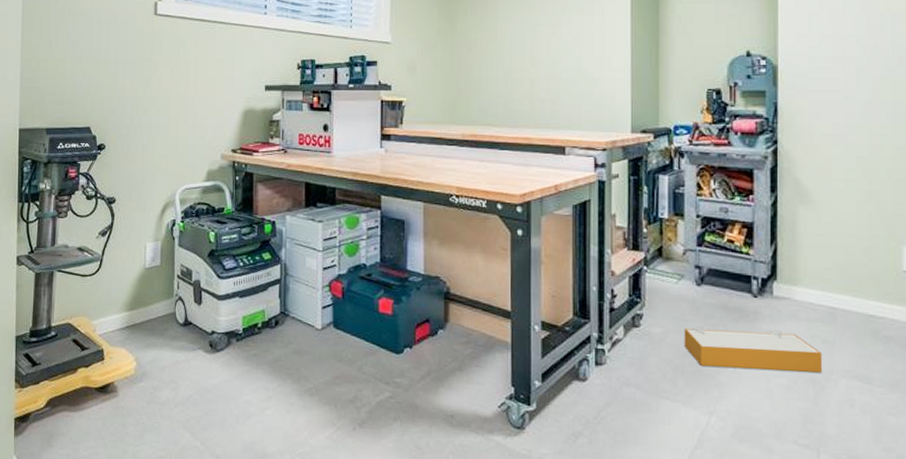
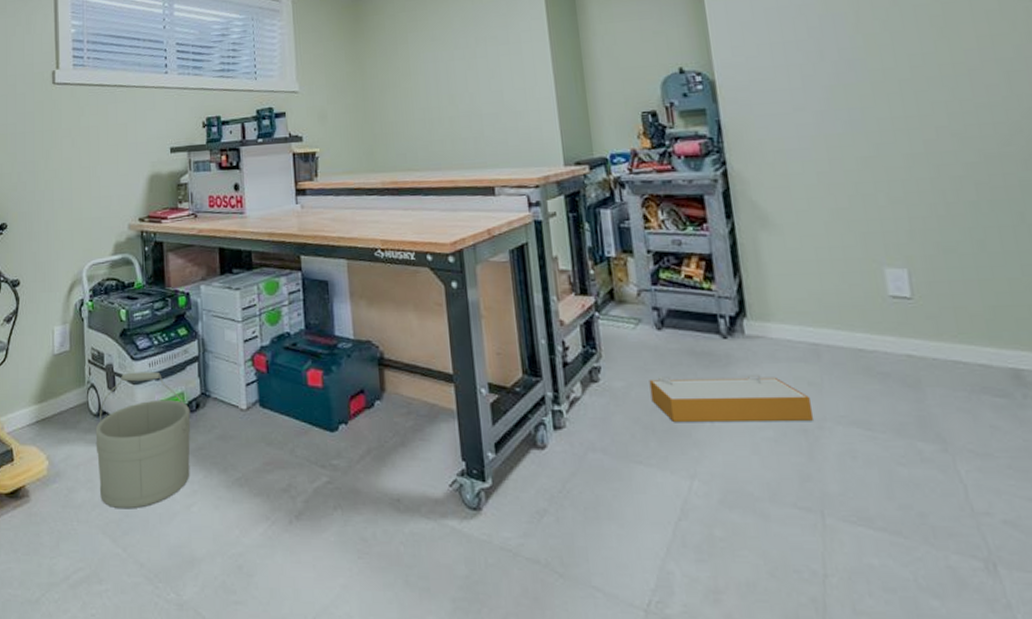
bucket: none [180,289,270,409] -> present [95,372,191,509]

